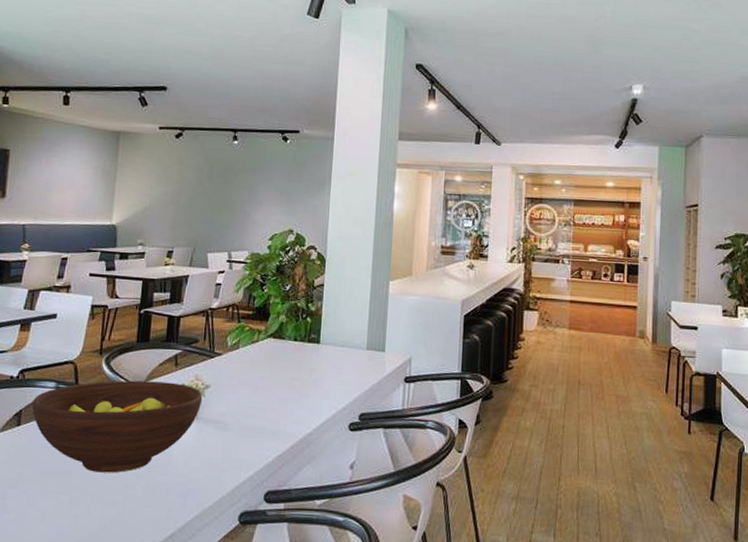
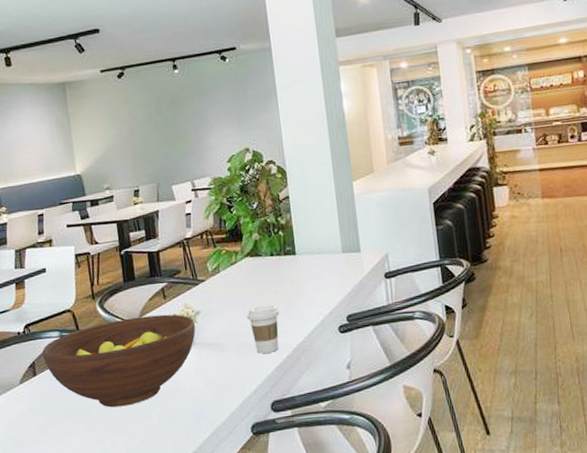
coffee cup: none [257,389,292,440] -> present [247,304,279,354]

